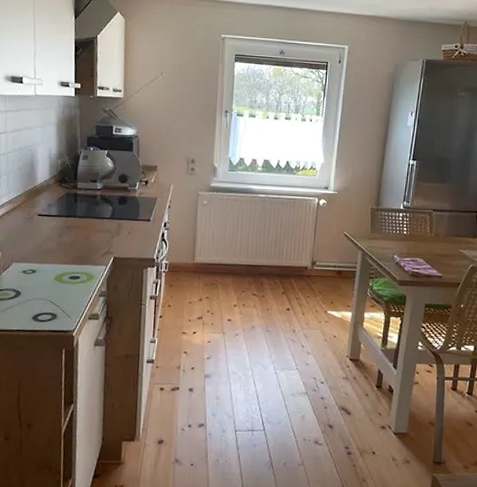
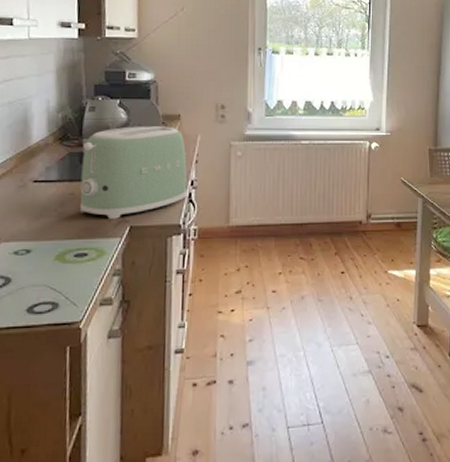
toaster: none [74,174,161,250] -> present [79,126,187,219]

